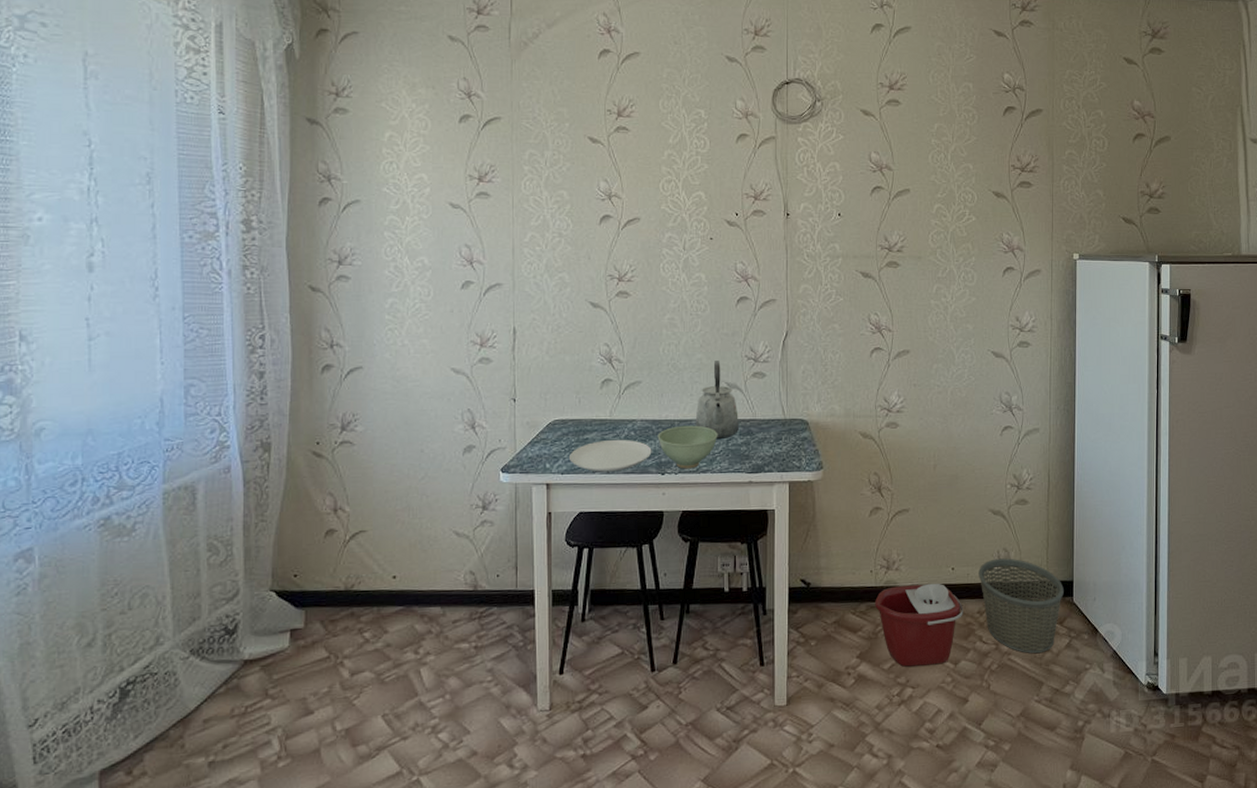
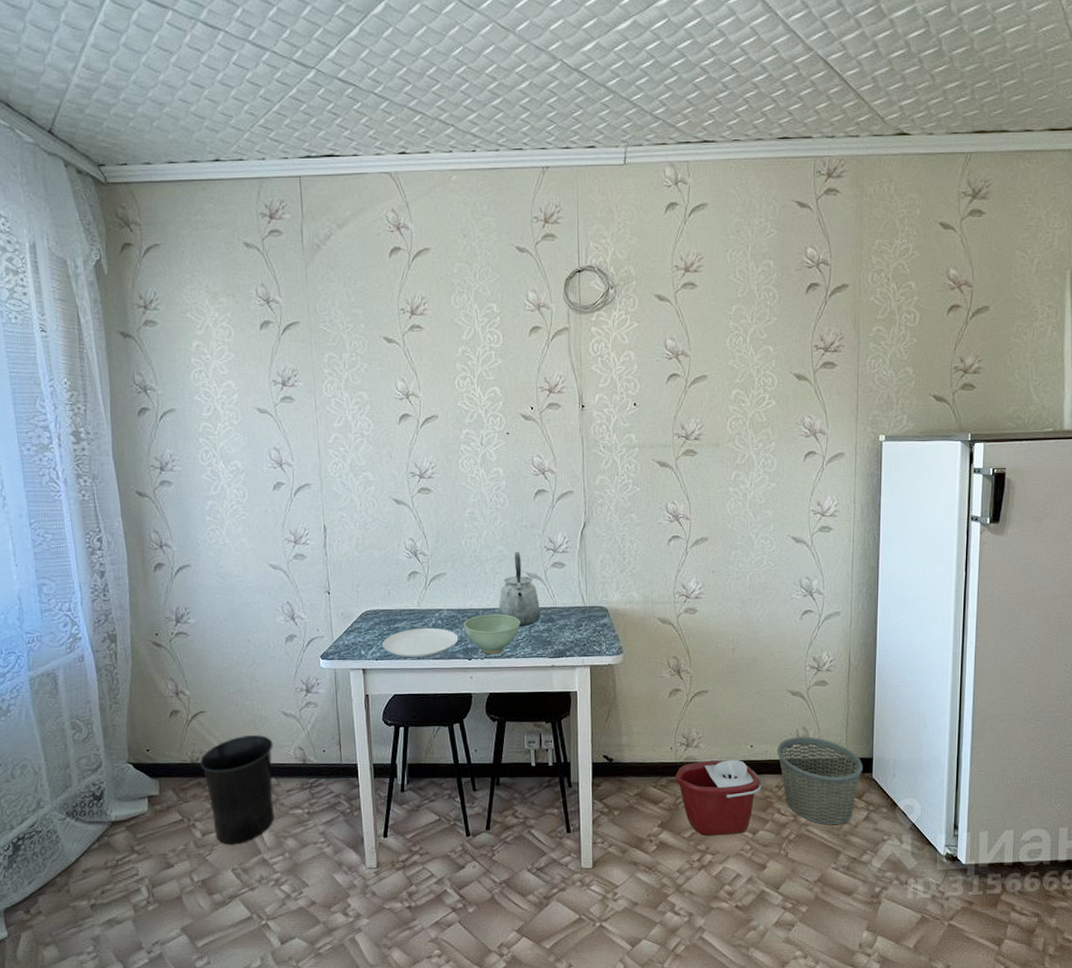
waste bin: none [355,557,441,685] -> present [200,735,274,844]

